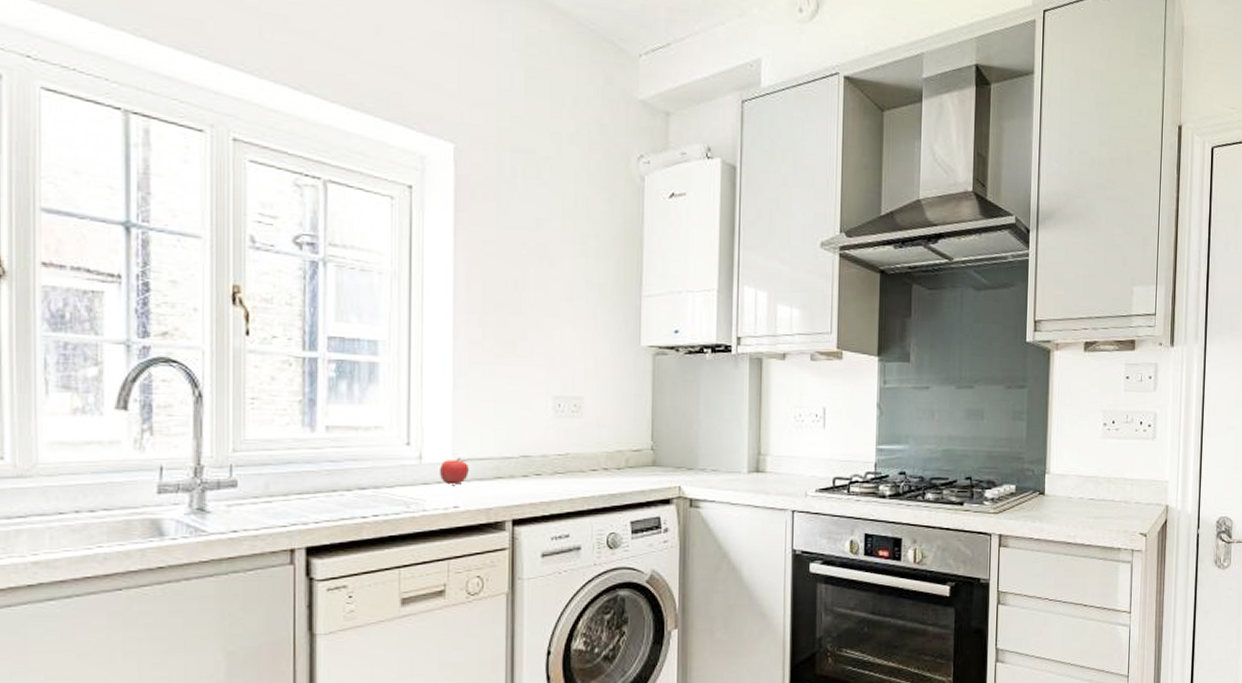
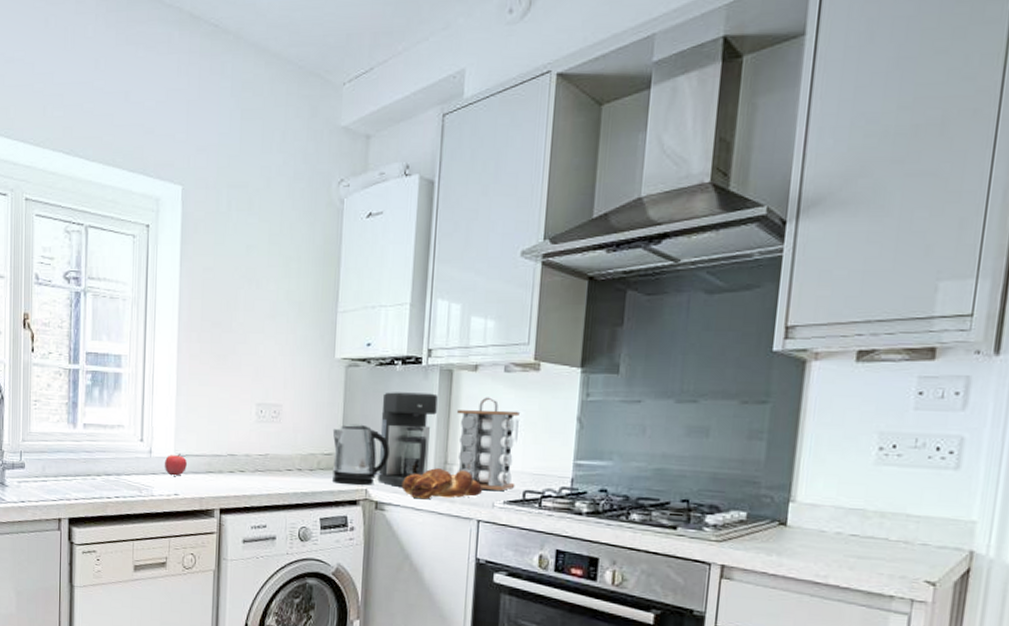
kettle: none [641,416,703,483] -> present [332,424,391,486]
coffee maker: none [691,381,748,482] -> present [377,392,438,487]
bread loaf: none [716,460,796,493] -> present [401,468,483,500]
spice rack: none [768,385,826,480] -> present [457,397,519,492]

